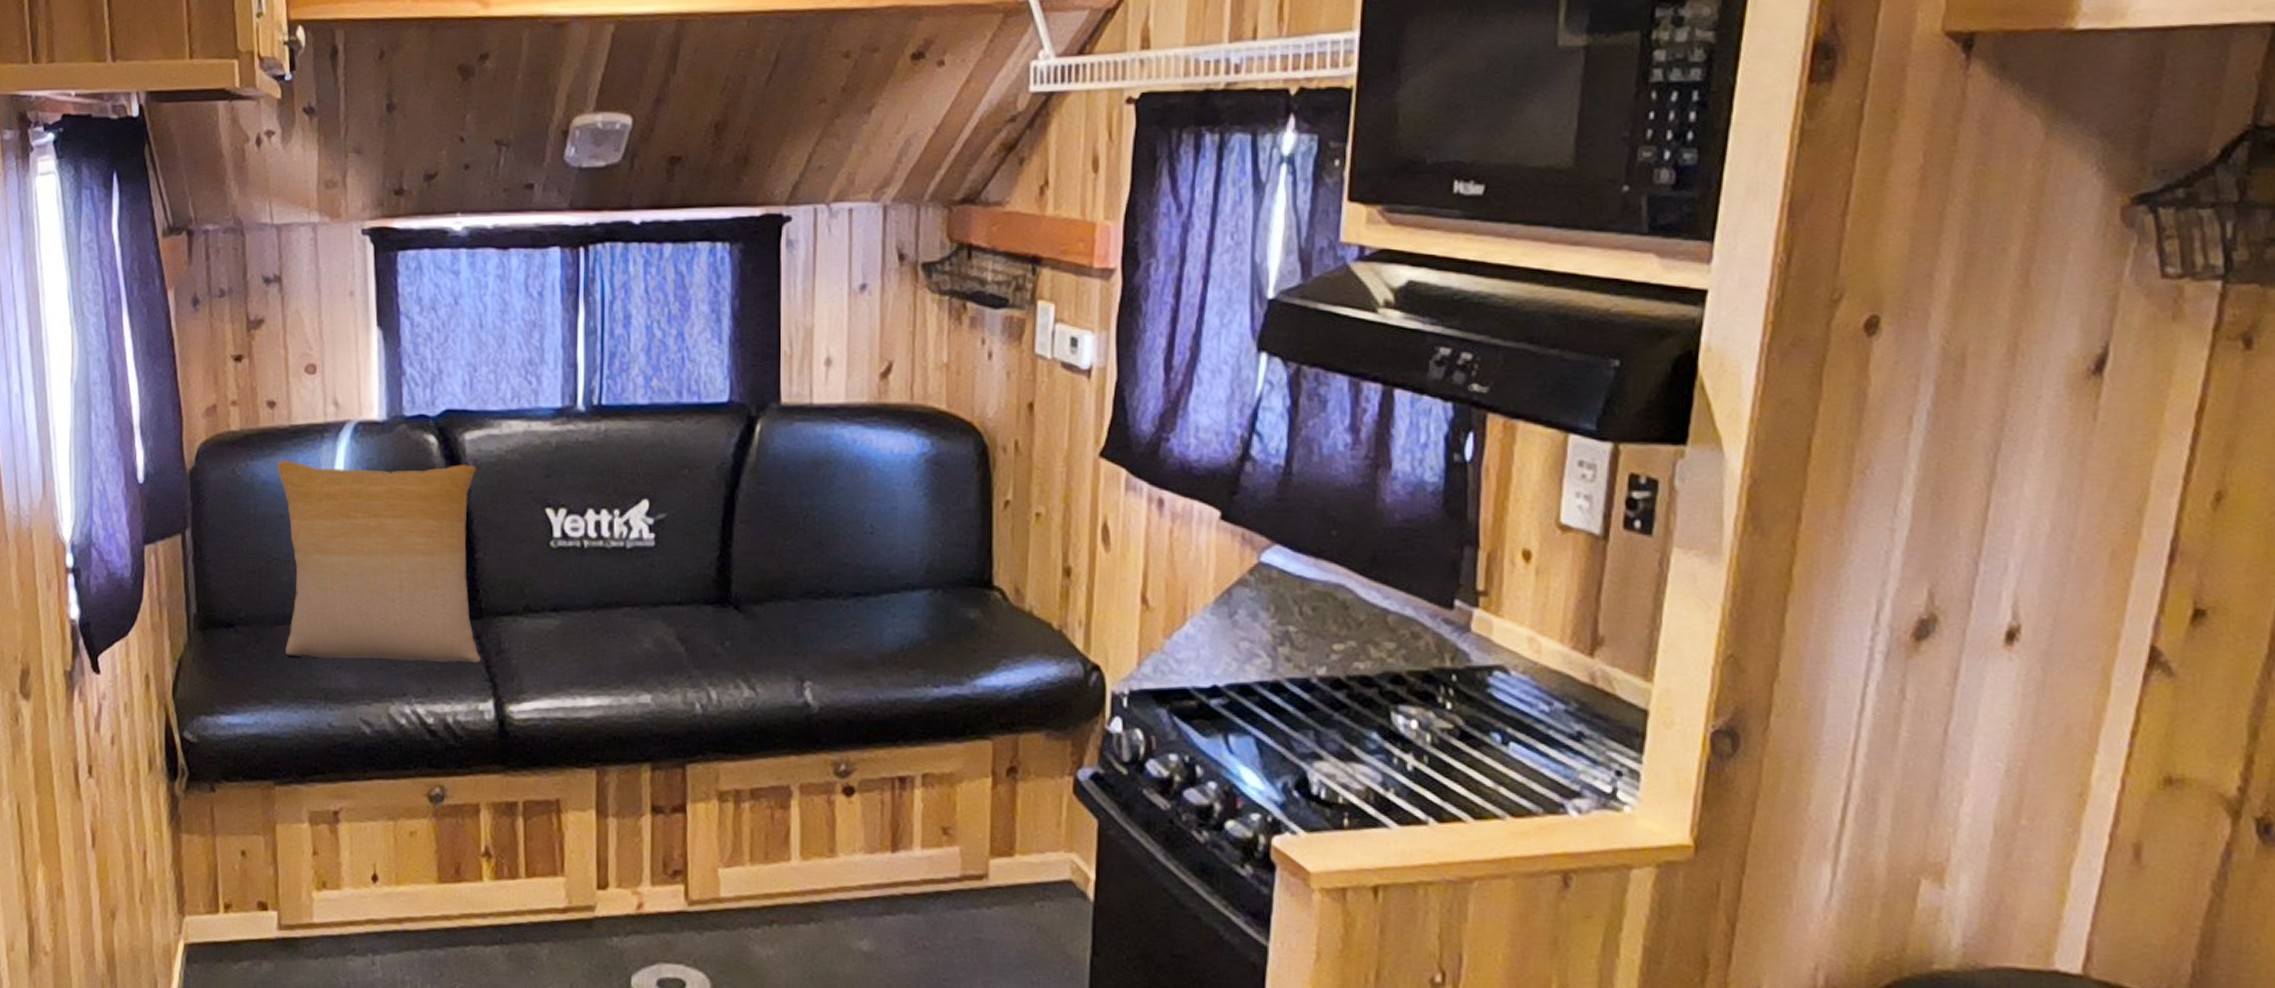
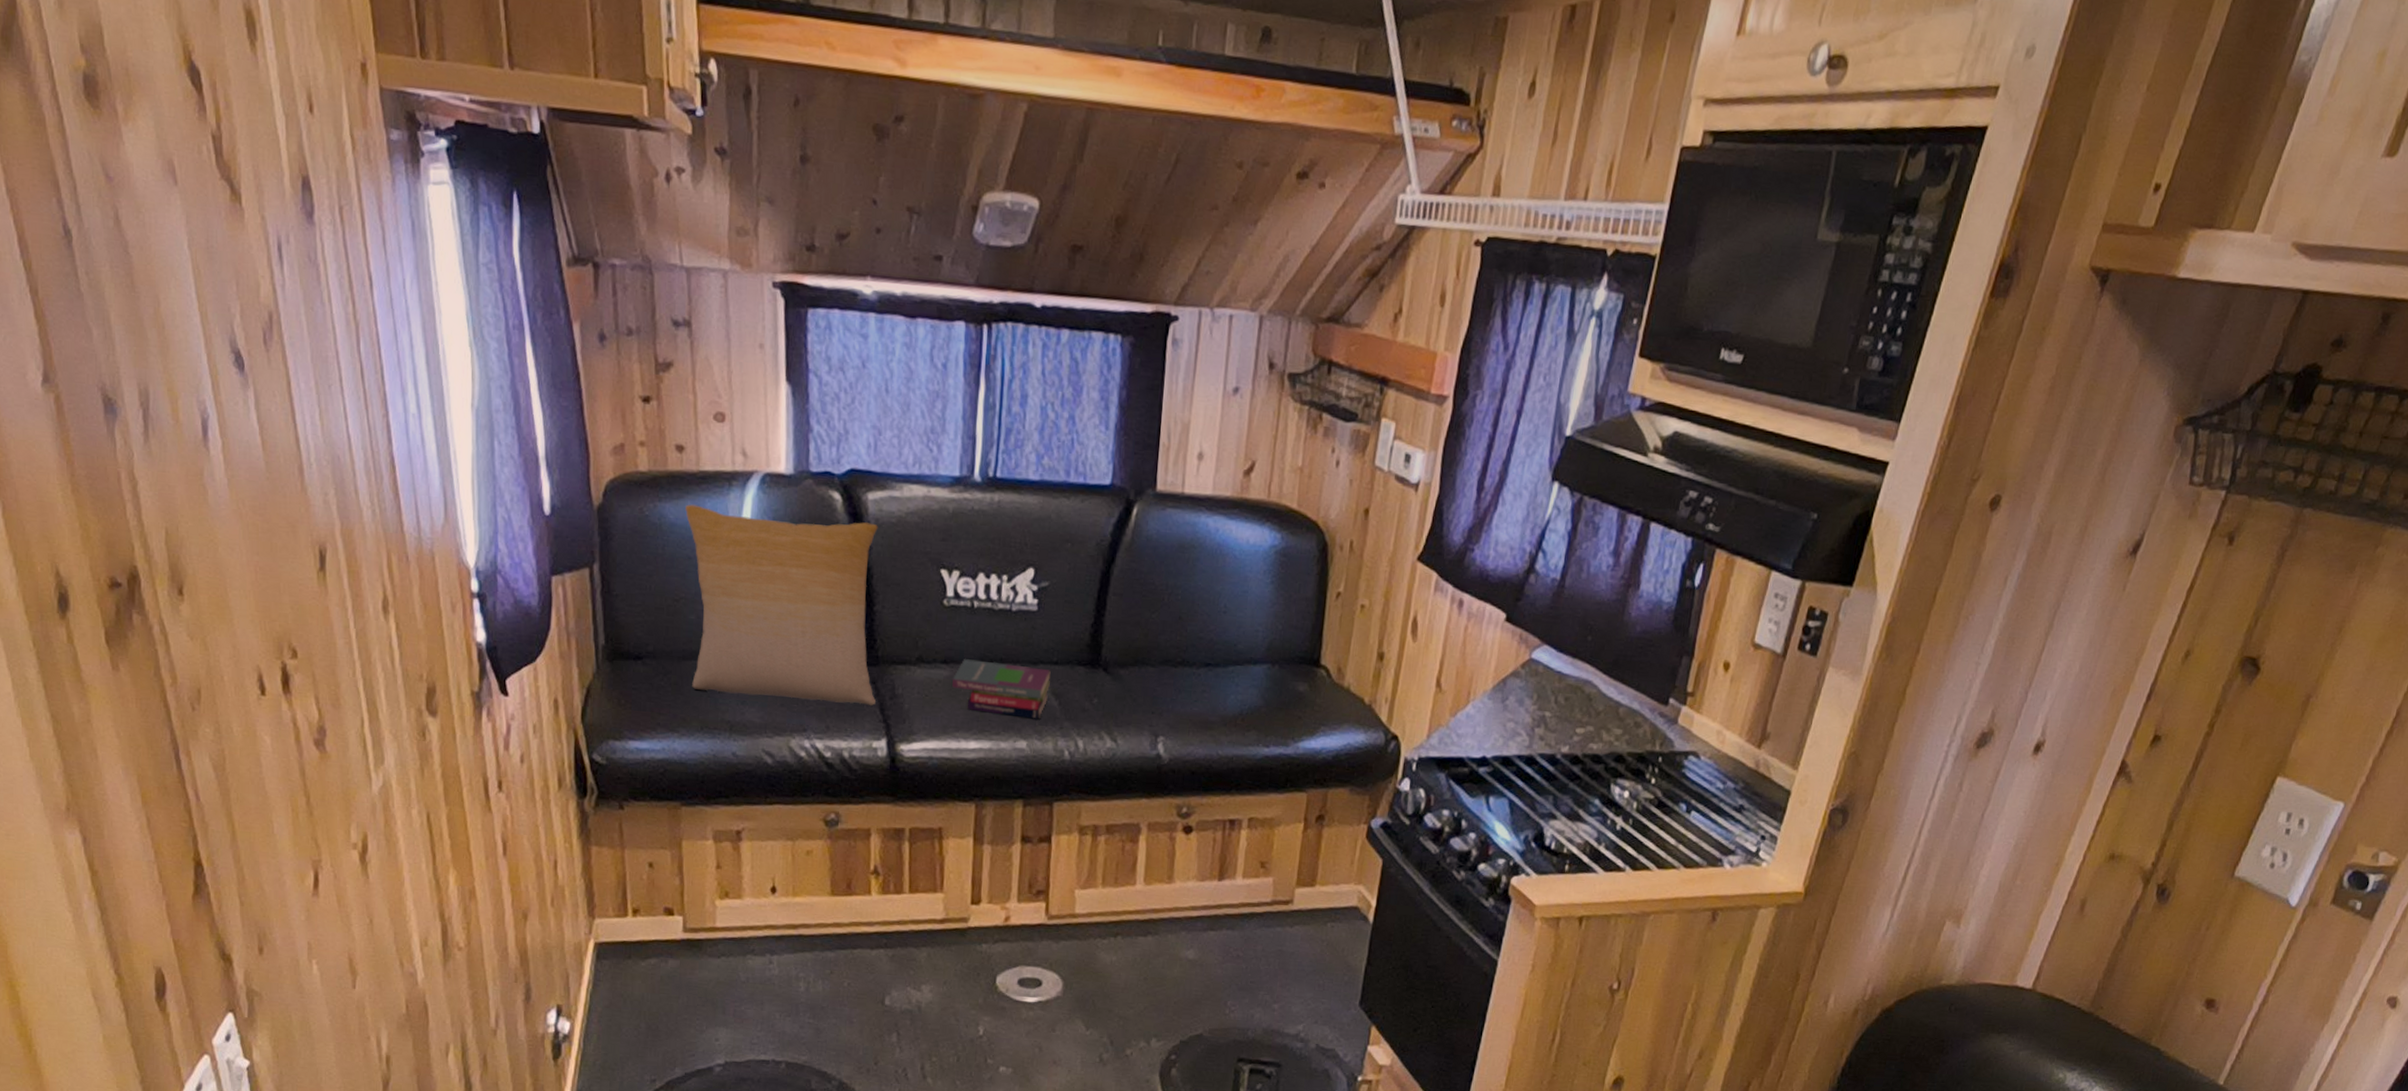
books: none [564,605,674,669] -> present [952,659,1051,719]

